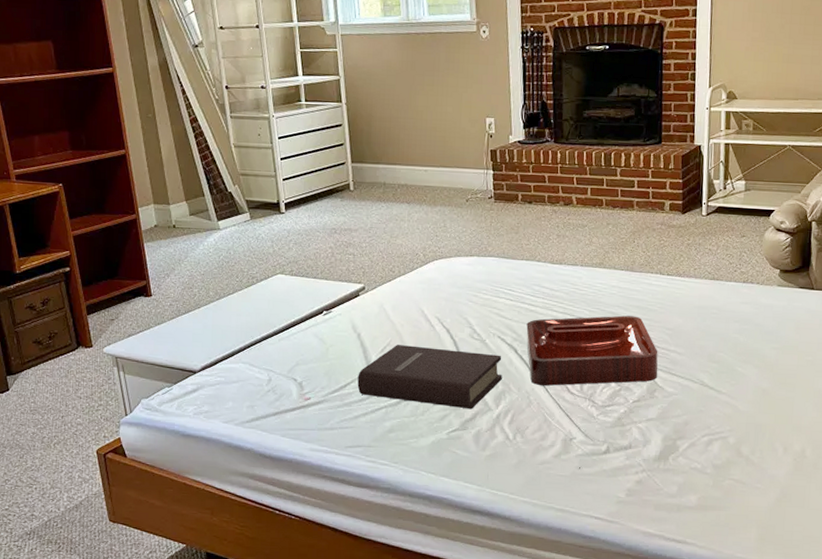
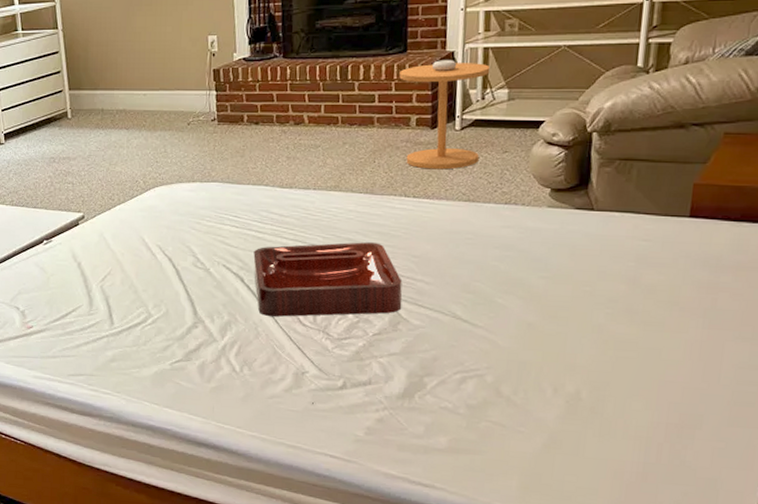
book: present [357,345,502,409] -> none [78,274,228,340]
side table: none [655,152,731,251] -> present [399,60,491,170]

